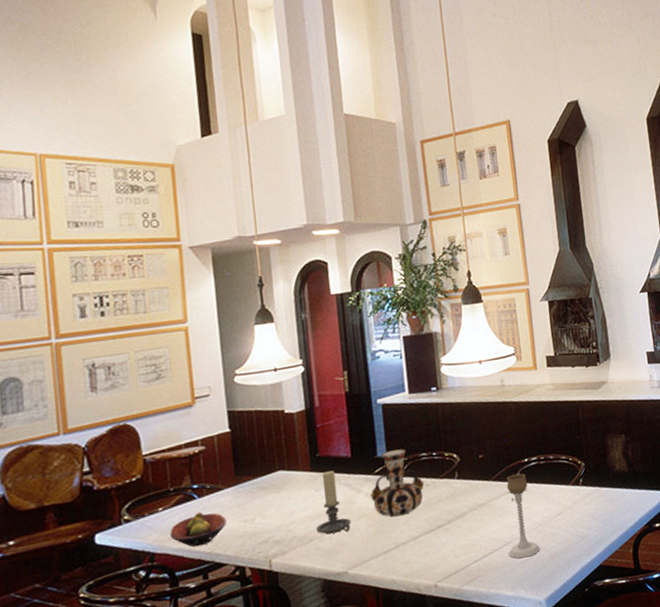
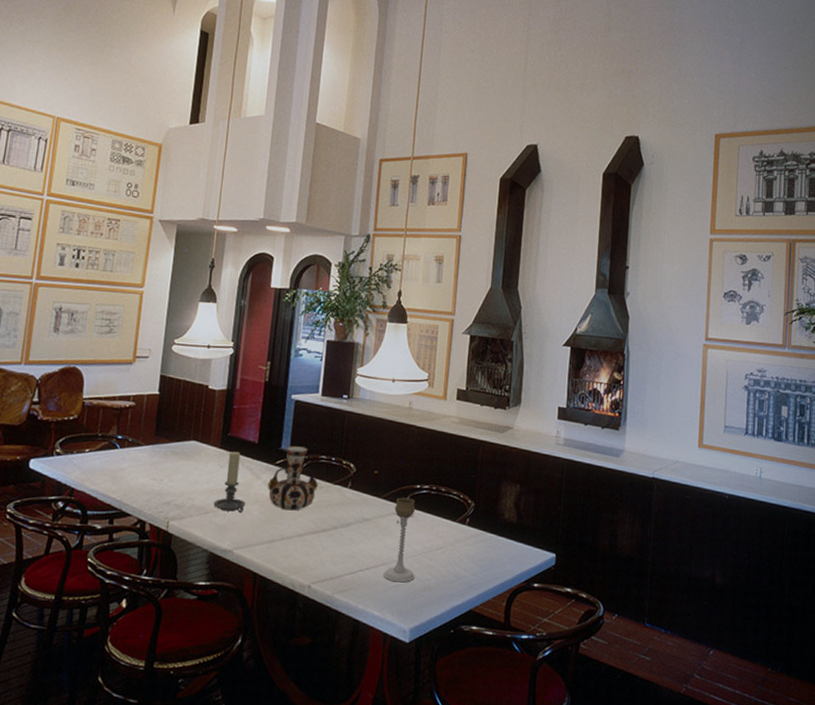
fruit bowl: present [170,511,227,547] -> none [90,461,139,493]

